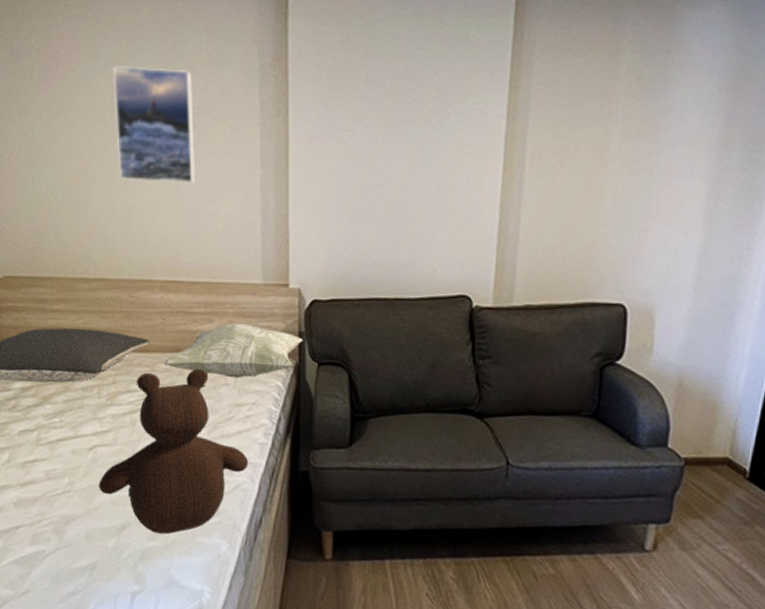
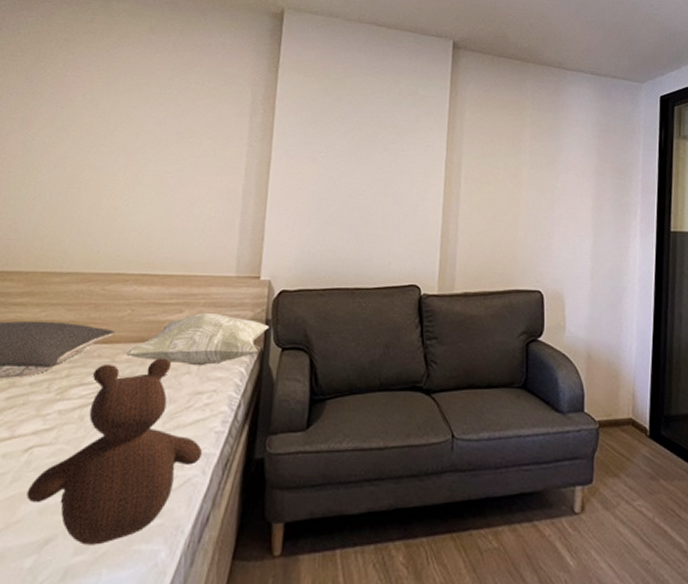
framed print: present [112,66,196,184] -> none [111,94,192,190]

